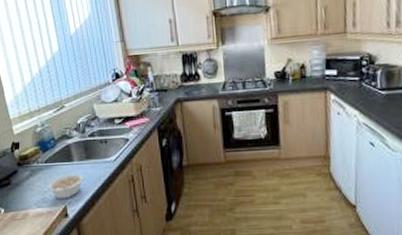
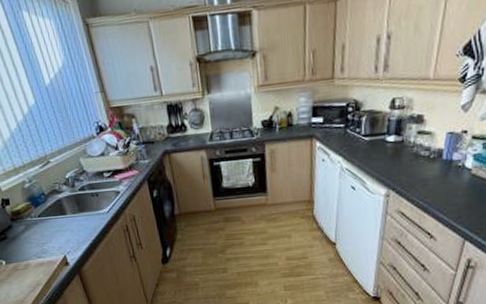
legume: present [47,174,84,199] -> none [44,226,79,250]

